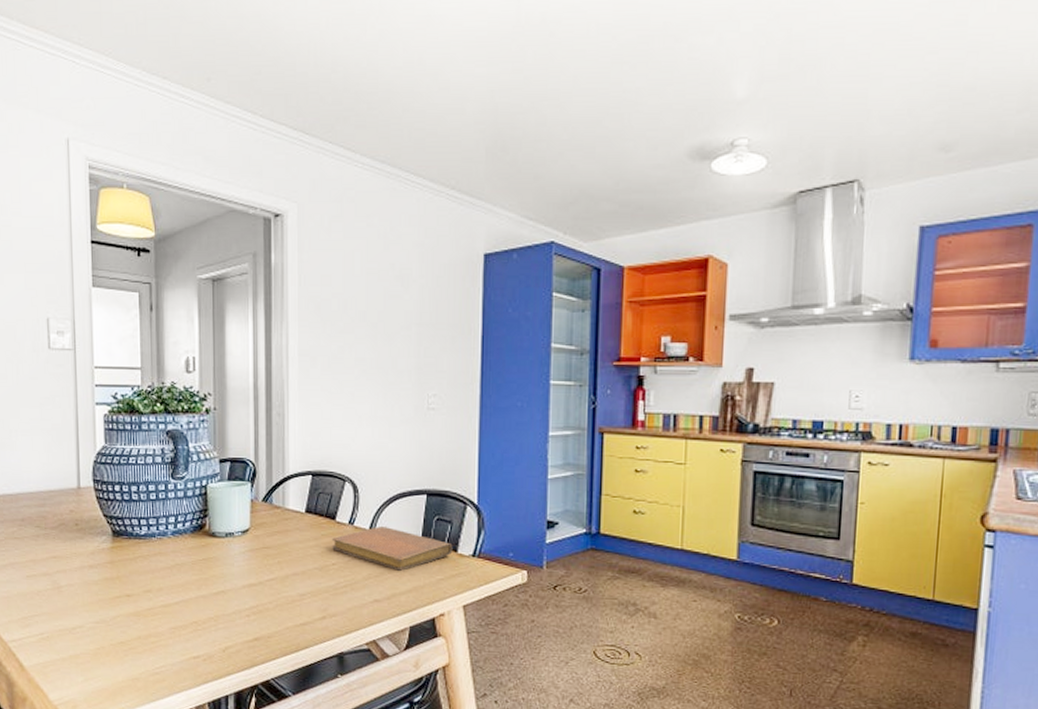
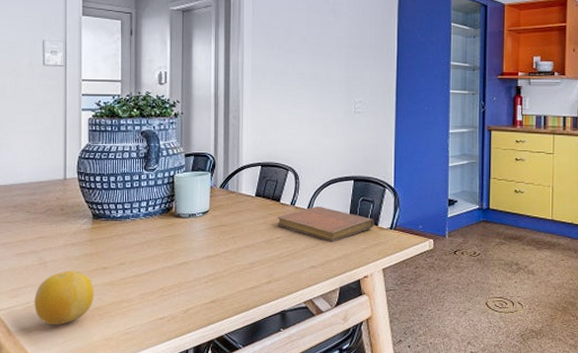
fruit: none [48,597,117,661] -> present [34,270,94,325]

